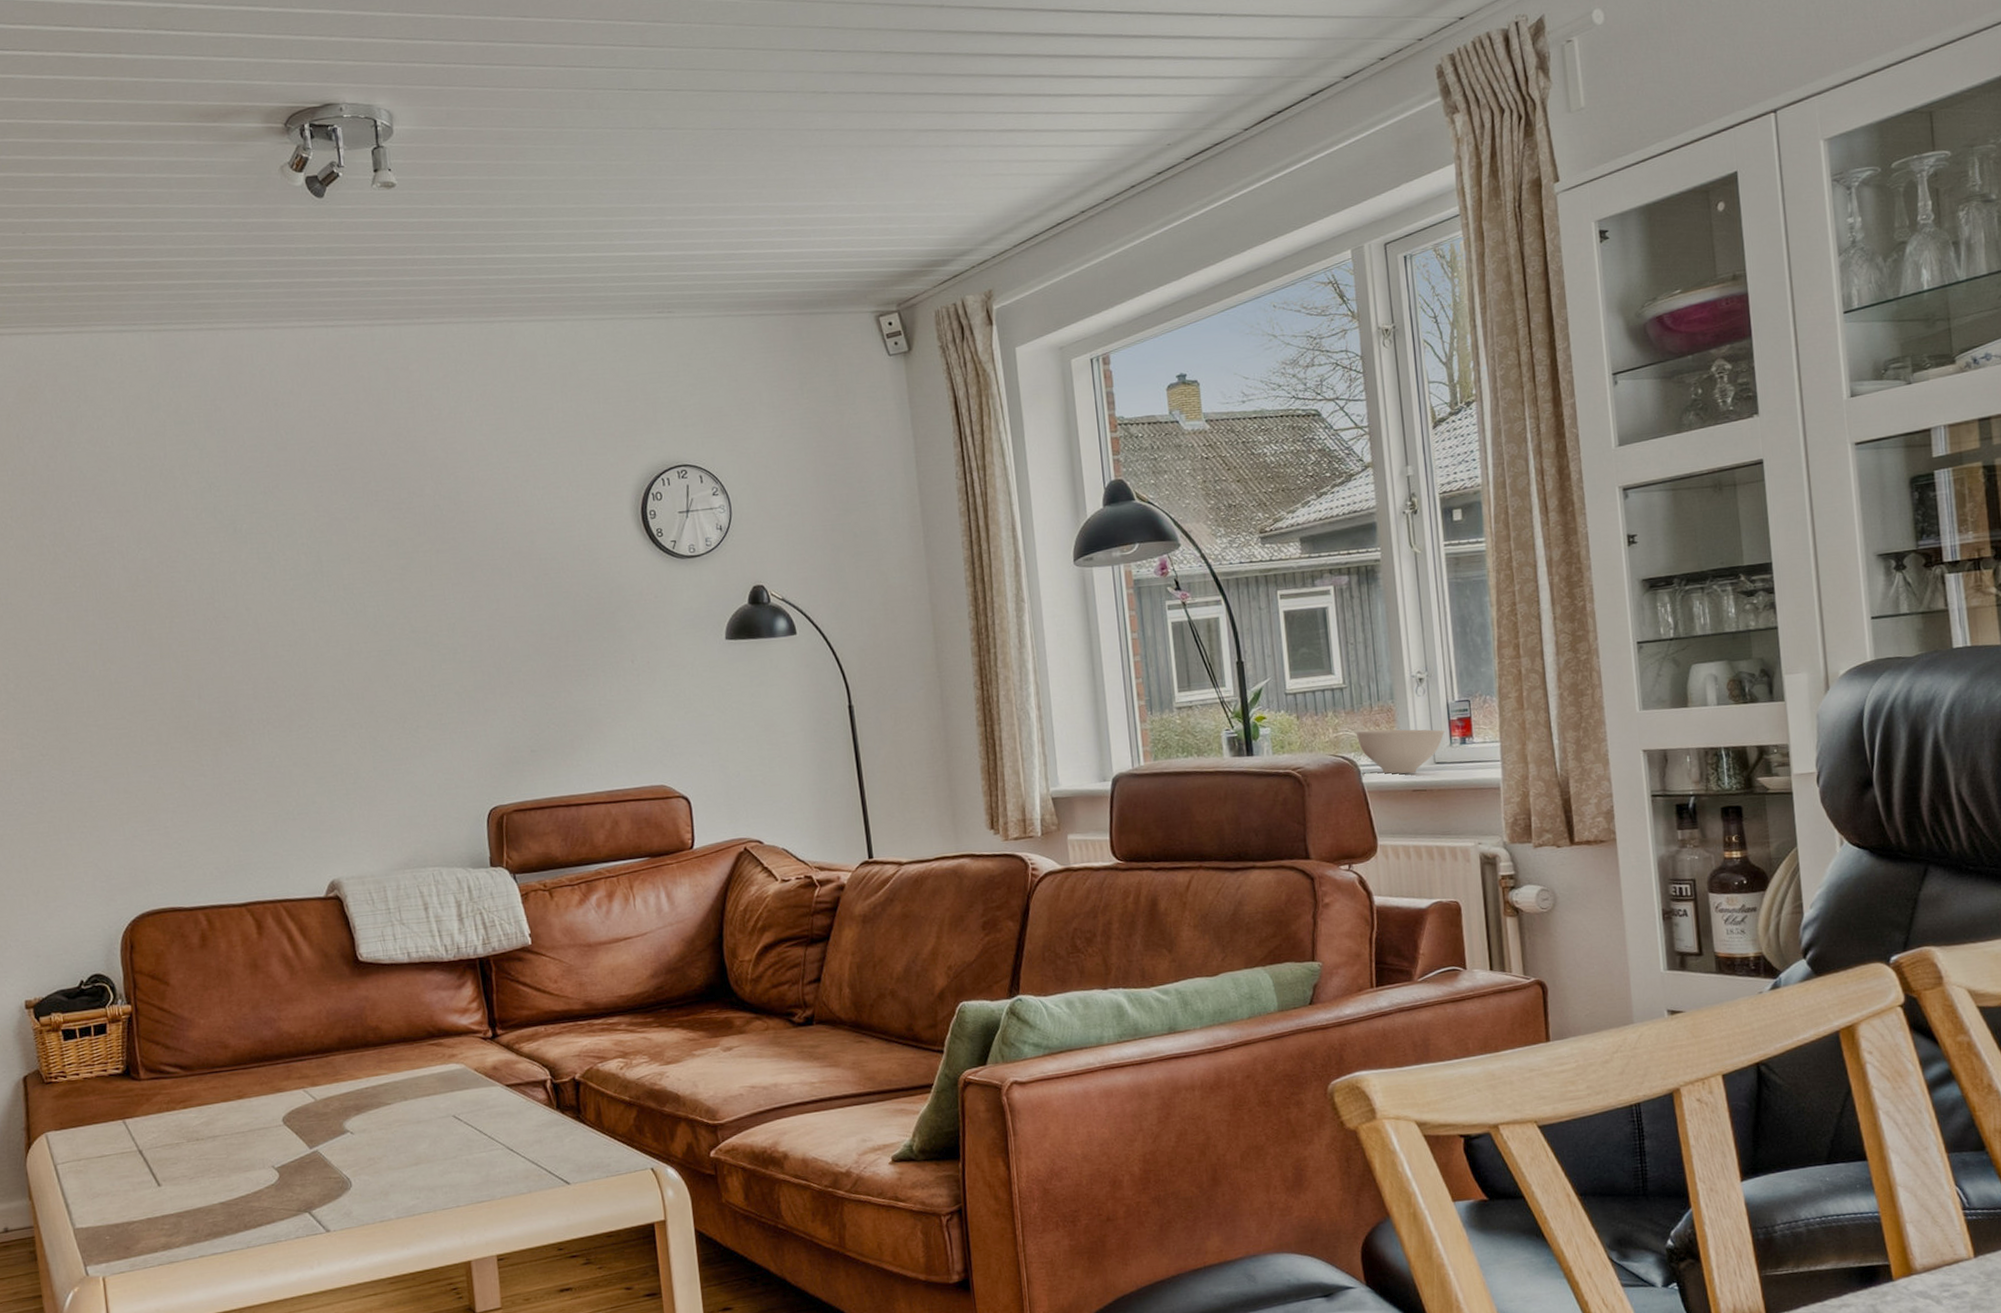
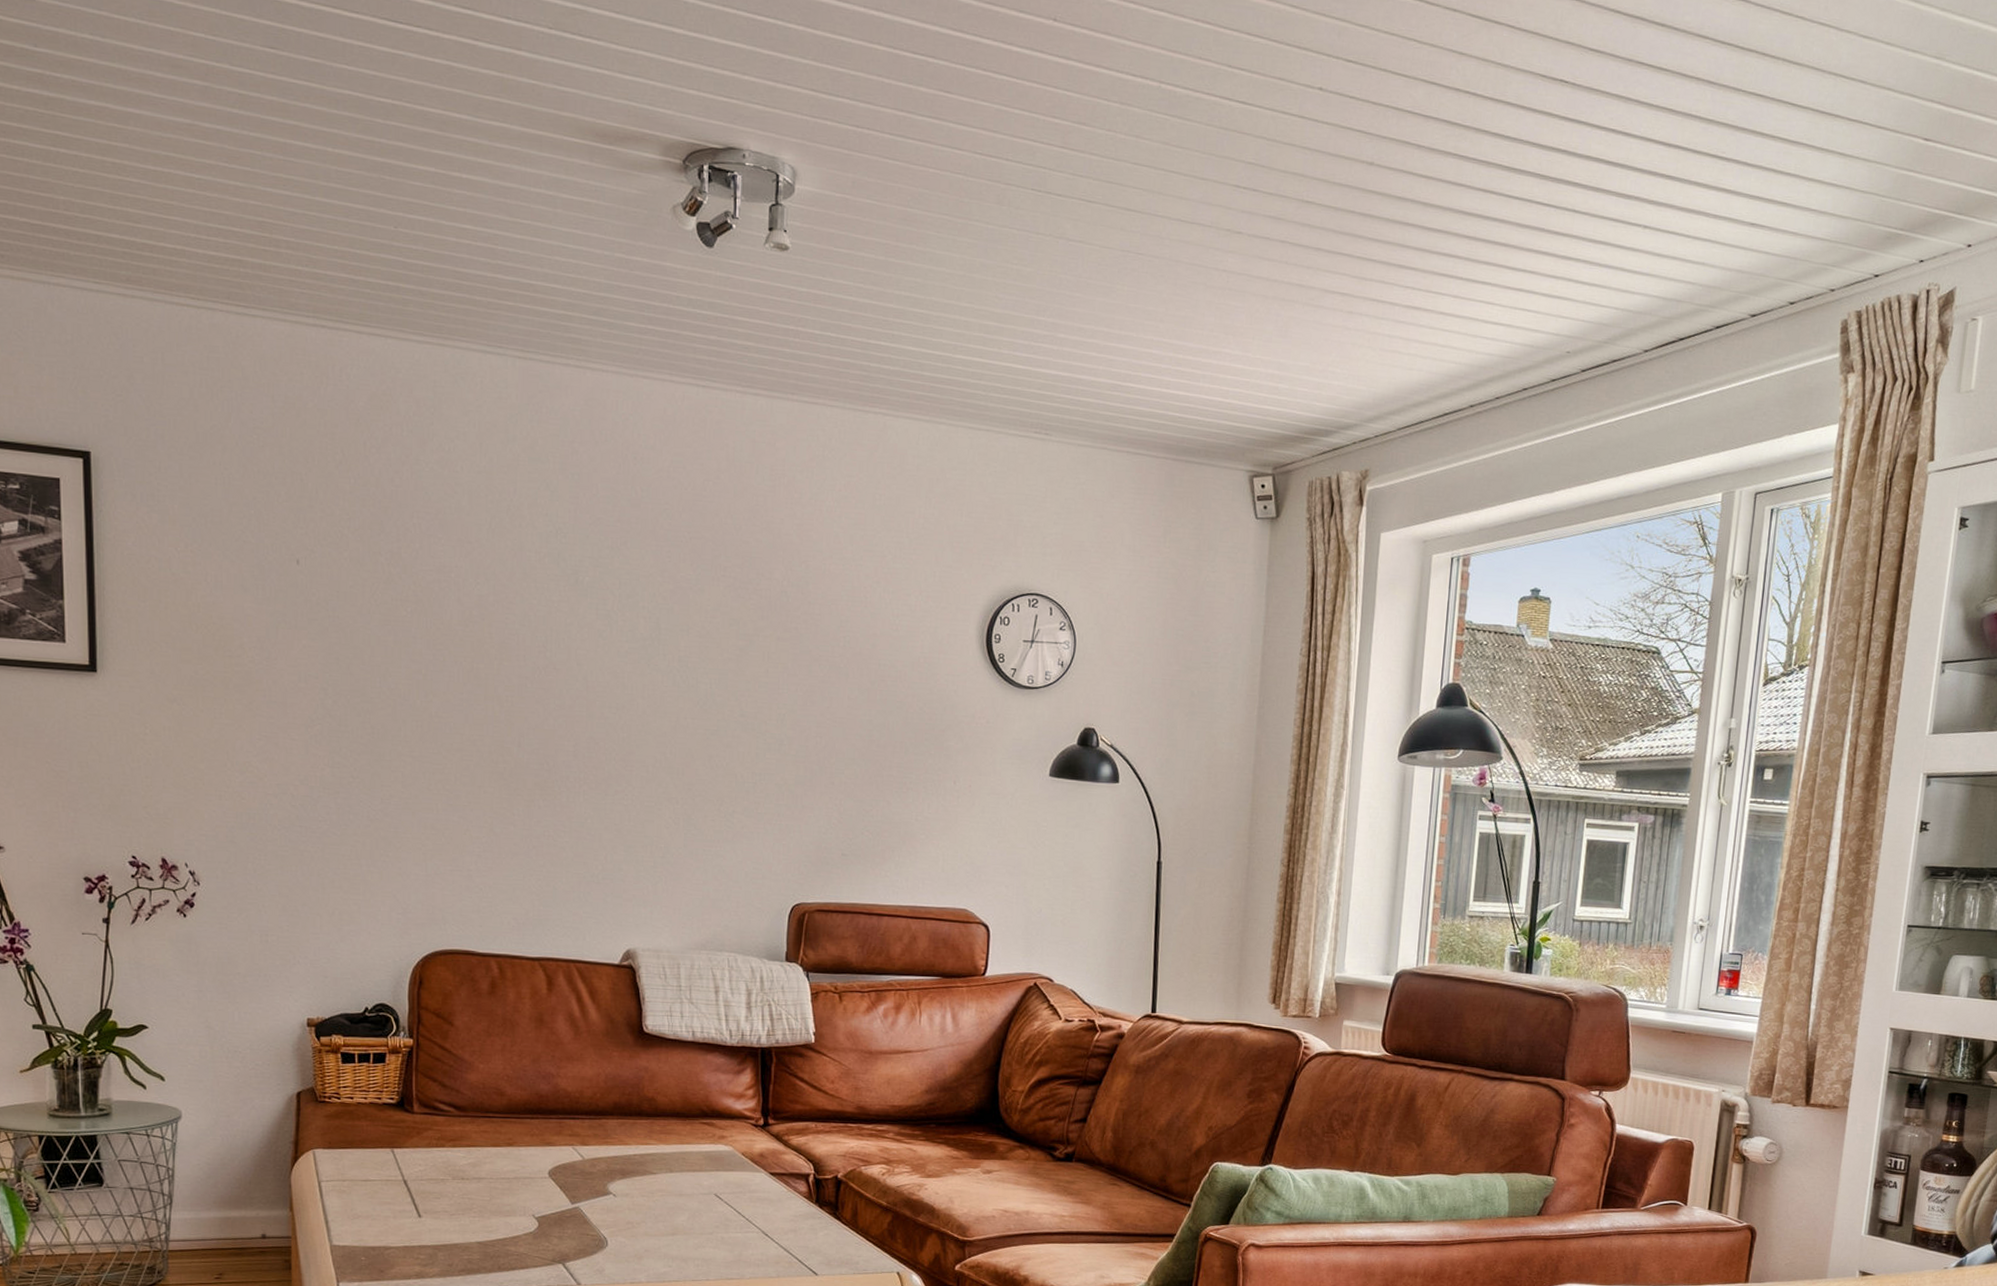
bowl: present [1355,729,1445,774] -> none [1631,965,1713,1015]

